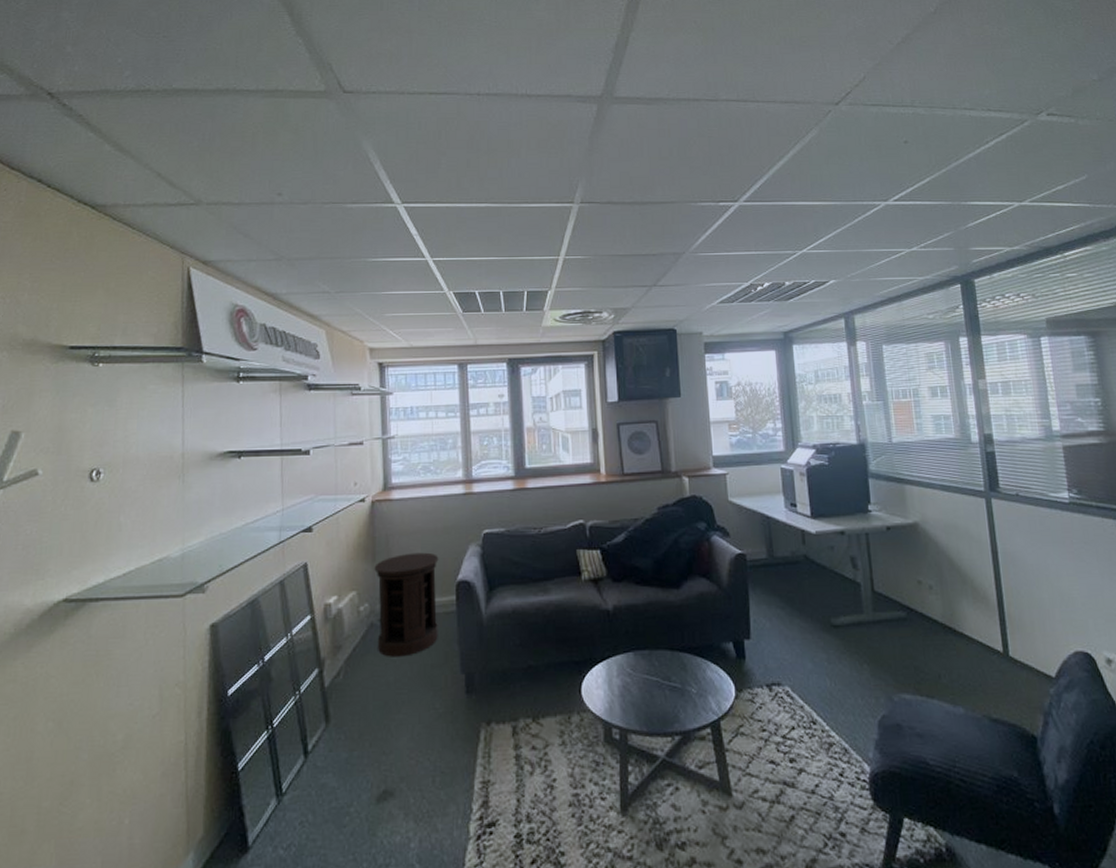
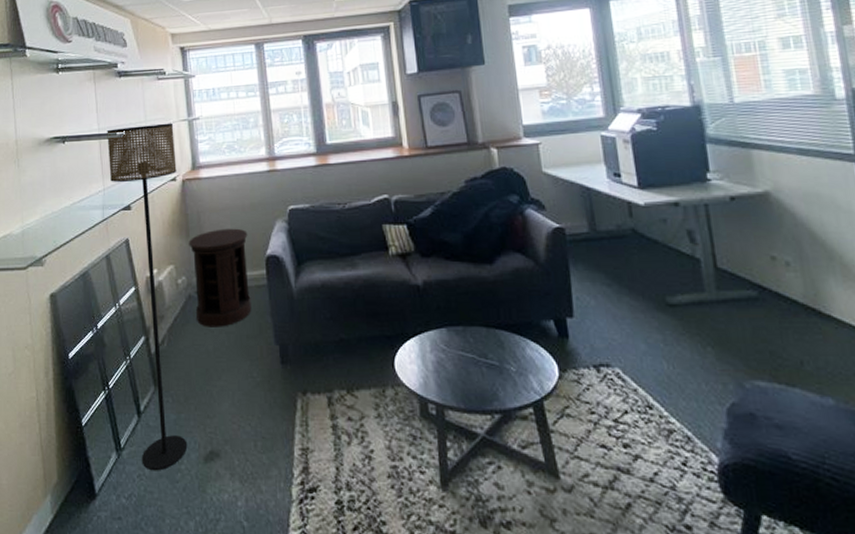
floor lamp: none [290,441,367,816] -> present [107,123,188,471]

